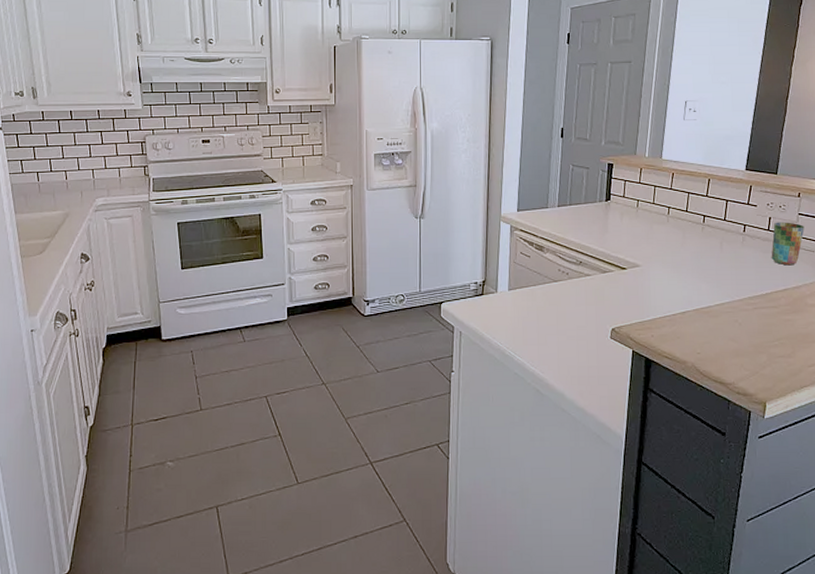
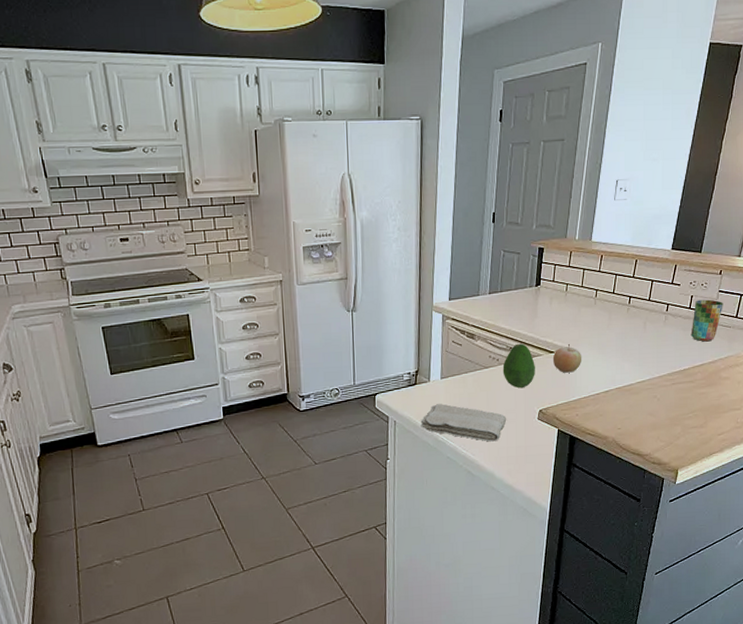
washcloth: none [487,316,578,359] -> present [420,404,507,442]
fruit: none [572,258,607,305] -> present [502,343,535,388]
fruit: none [625,260,656,291] -> present [552,343,582,373]

